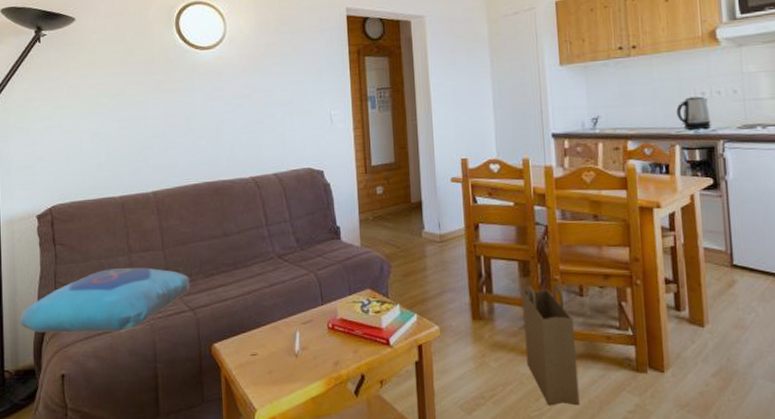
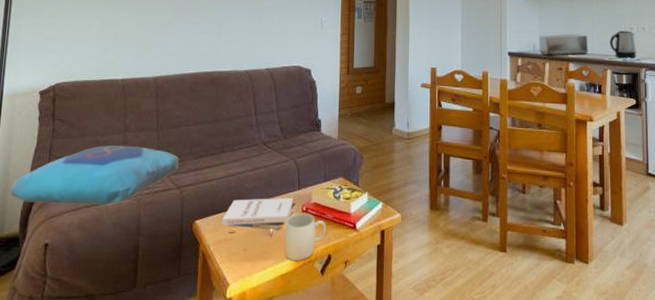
books: none [241,314,321,350] -> present [221,197,296,229]
mug: none [311,330,357,383] -> present [284,213,327,261]
shopping bag: present [522,284,580,406] -> none [474,181,517,290]
toaster: none [589,105,651,134] -> present [539,34,589,56]

